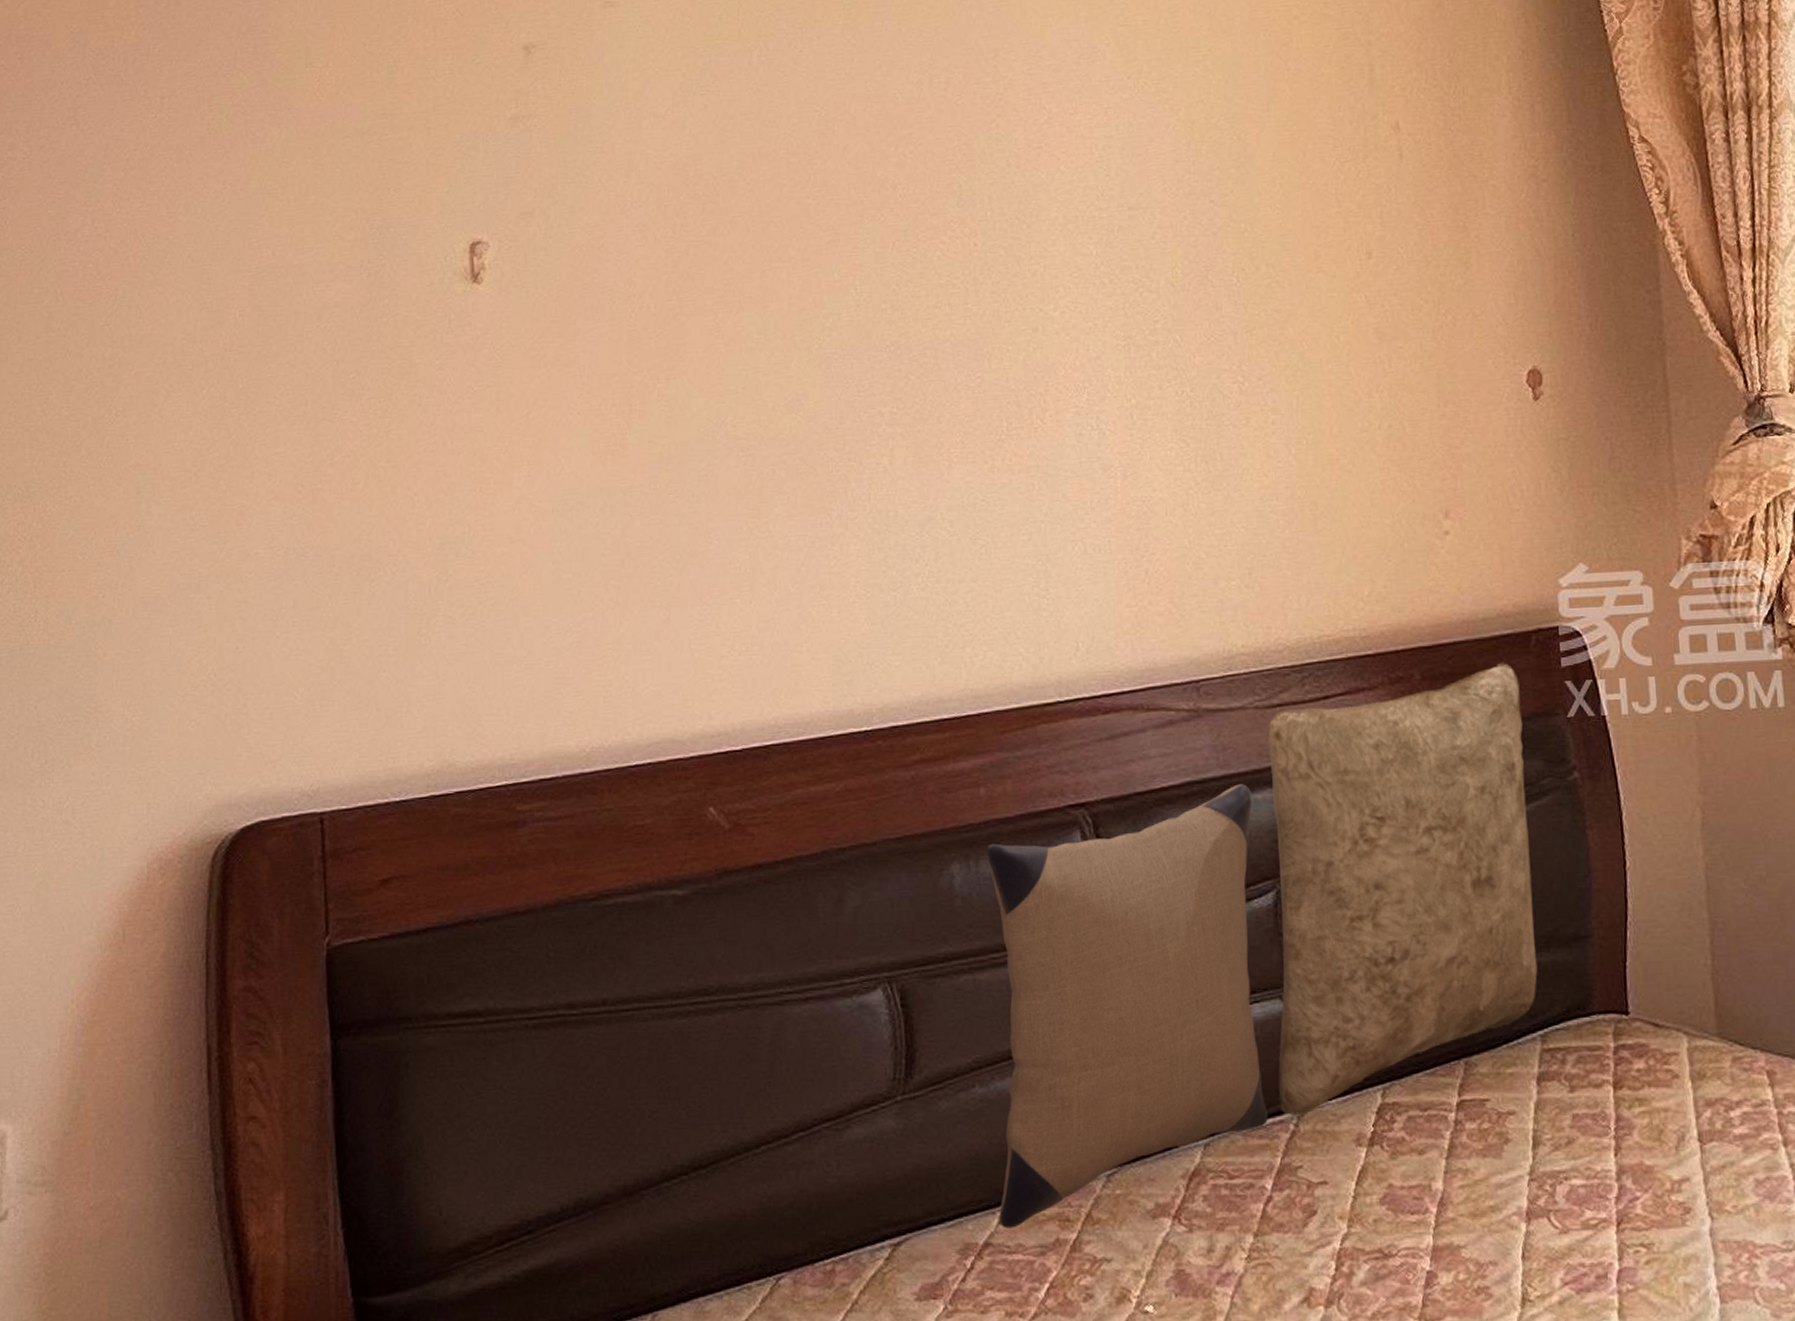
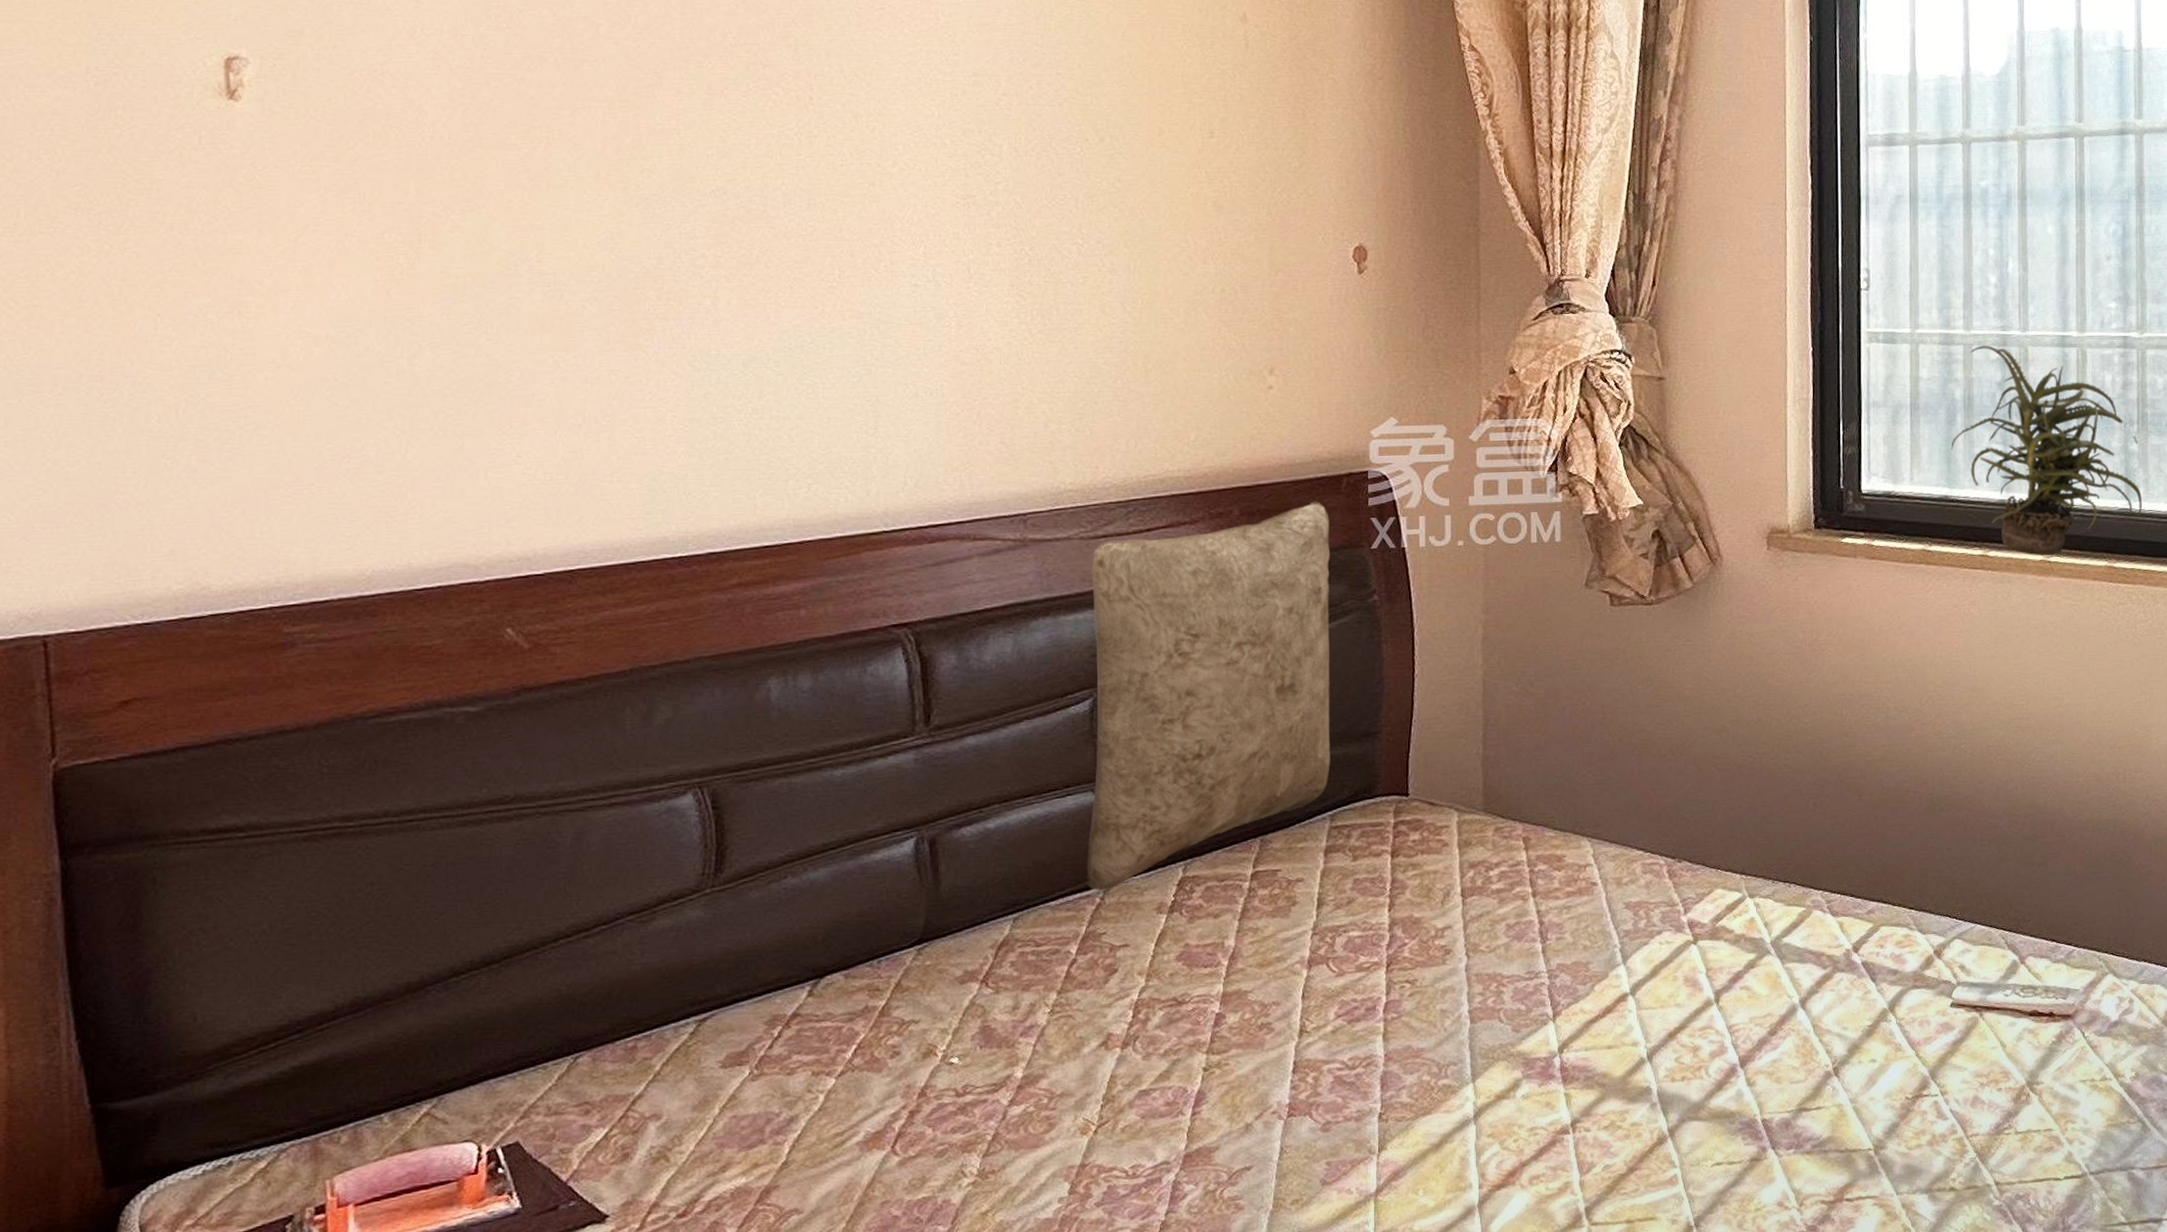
pillow: present [986,784,1268,1228] -> none [805,606,1075,1000]

